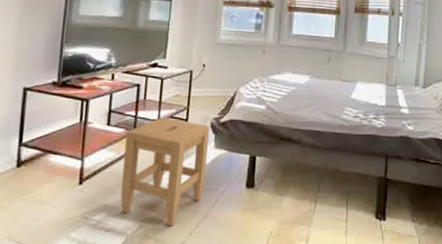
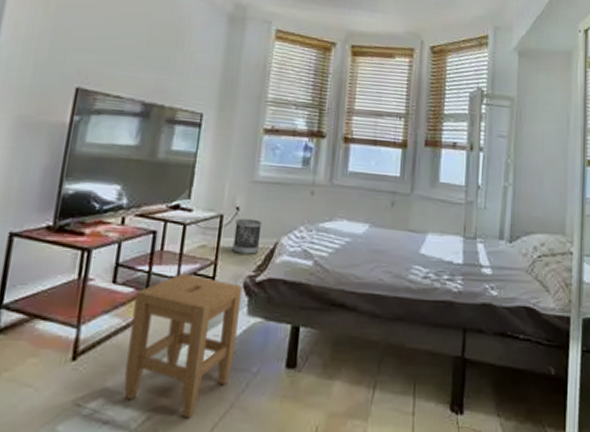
wastebasket: none [201,73,224,101] -> present [232,218,262,255]

